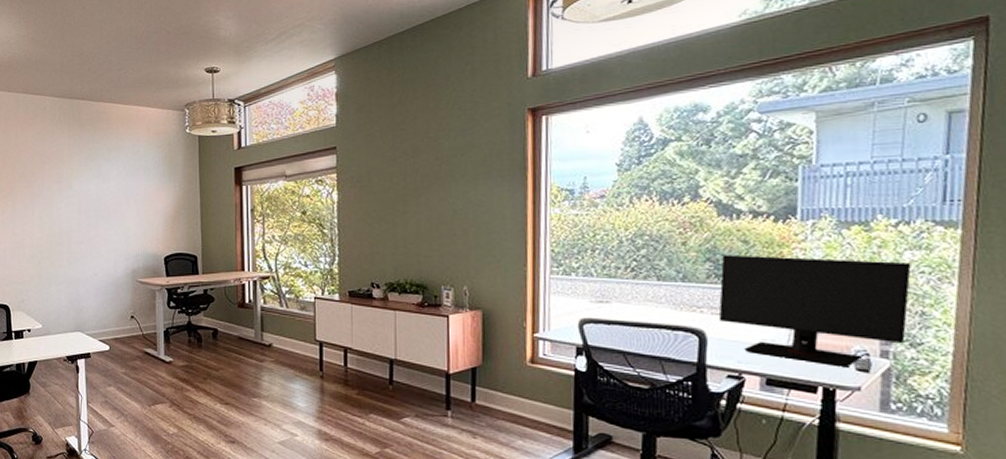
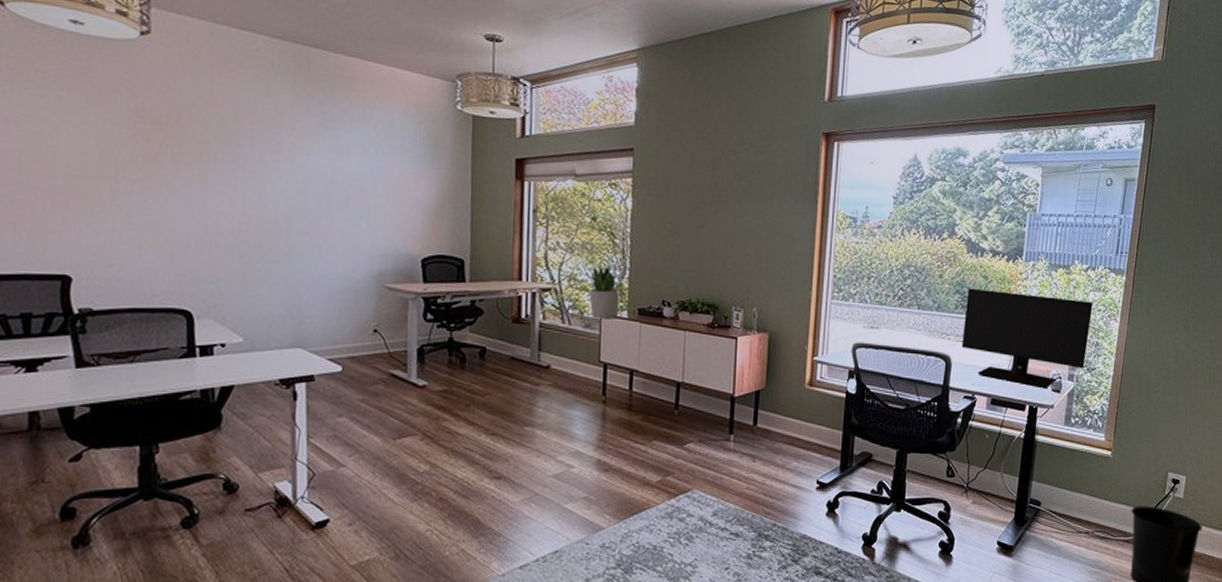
planter: none [303,251,331,302] -> present [590,263,620,319]

